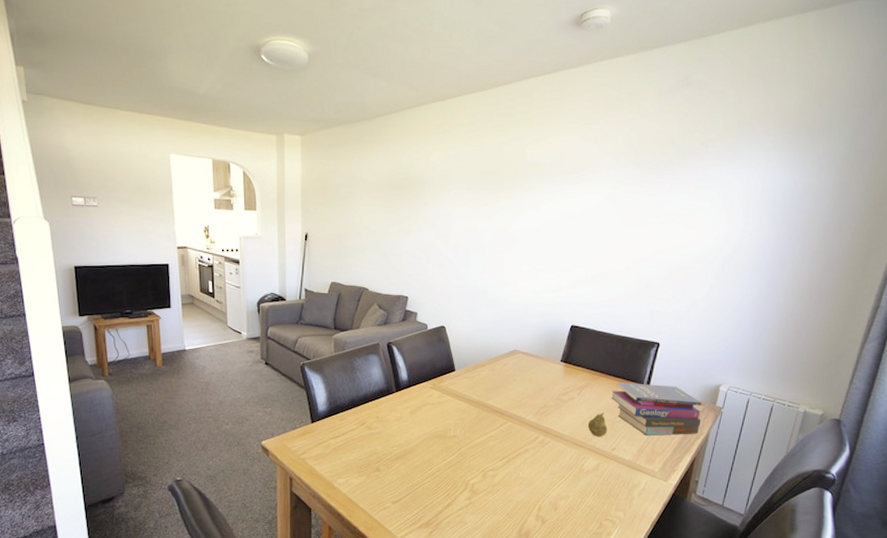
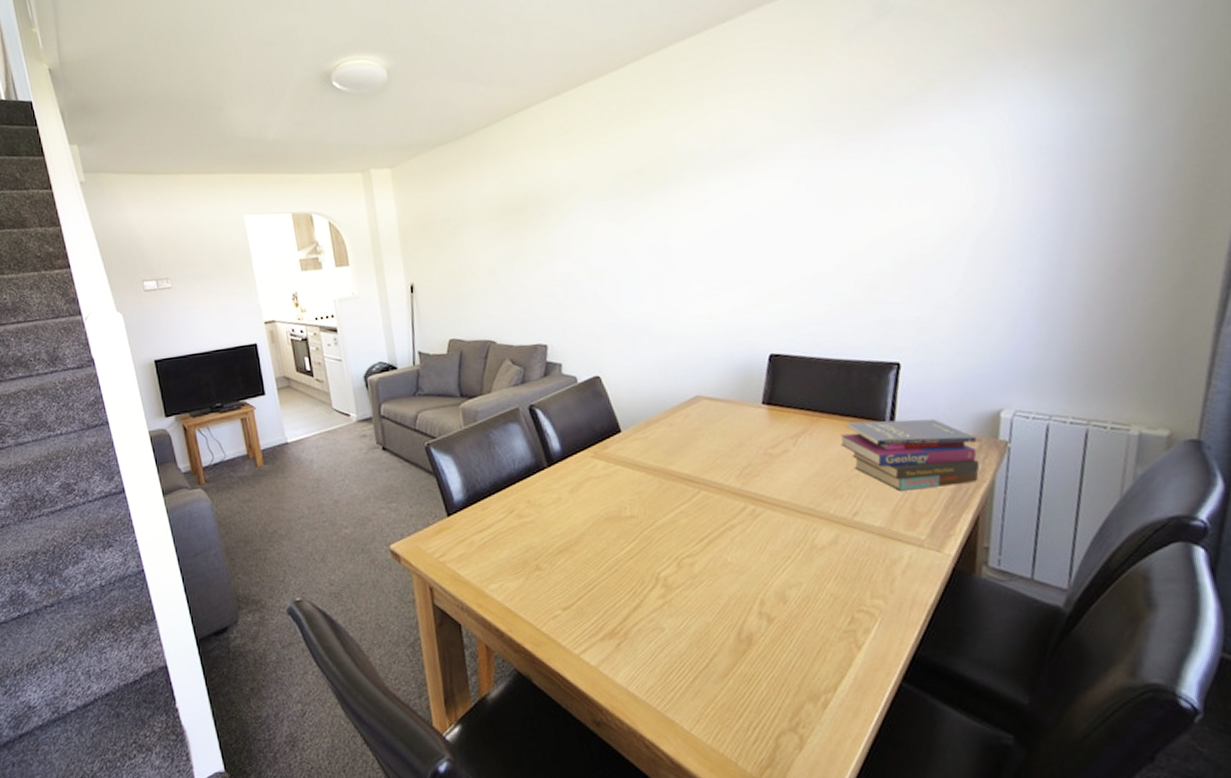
fruit: present [587,413,608,437] -> none [812,466,843,499]

